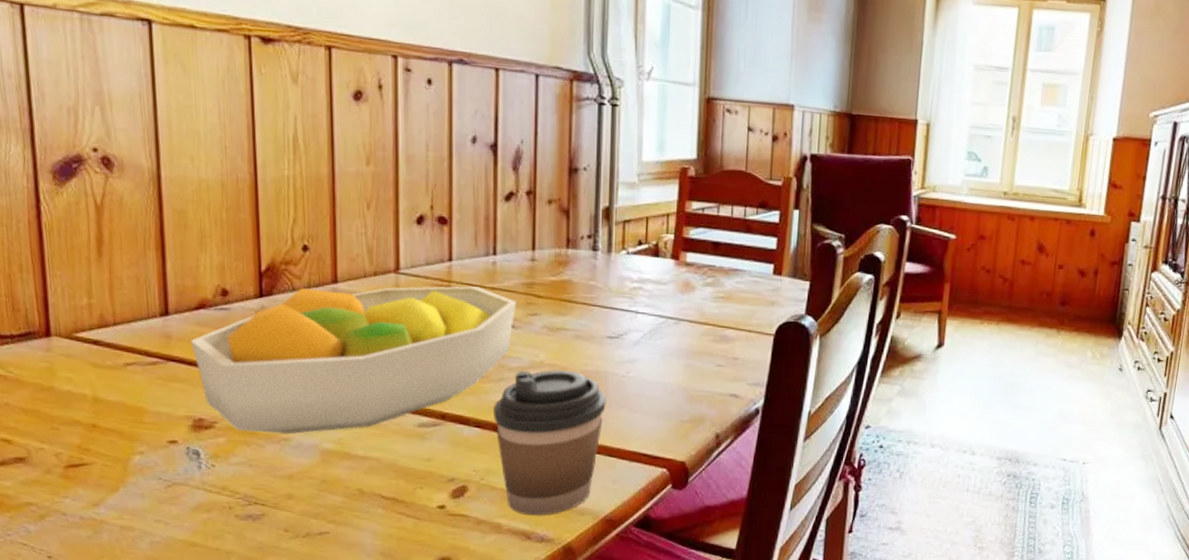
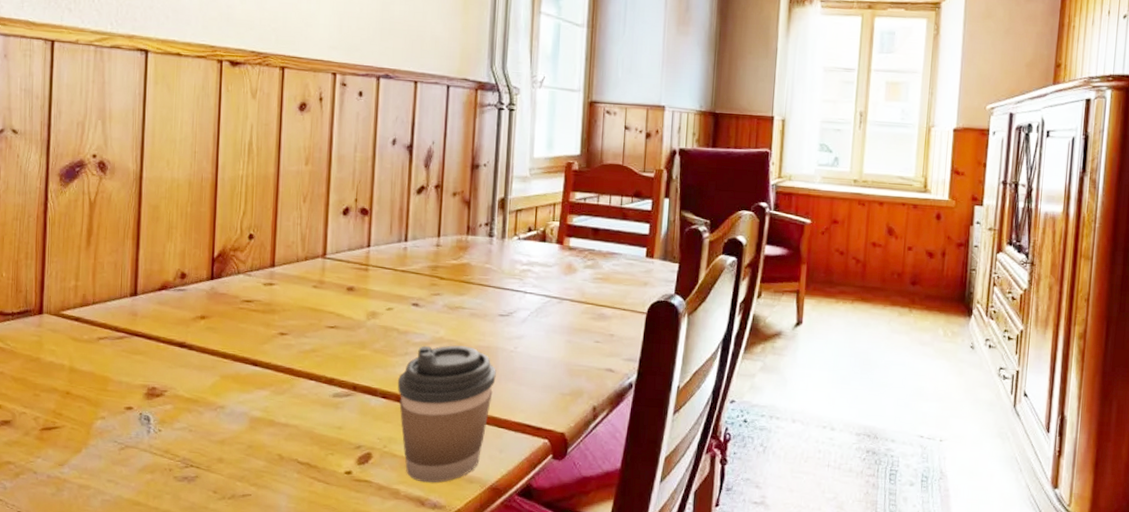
fruit bowl: present [191,286,517,434] -> none [152,269,423,403]

